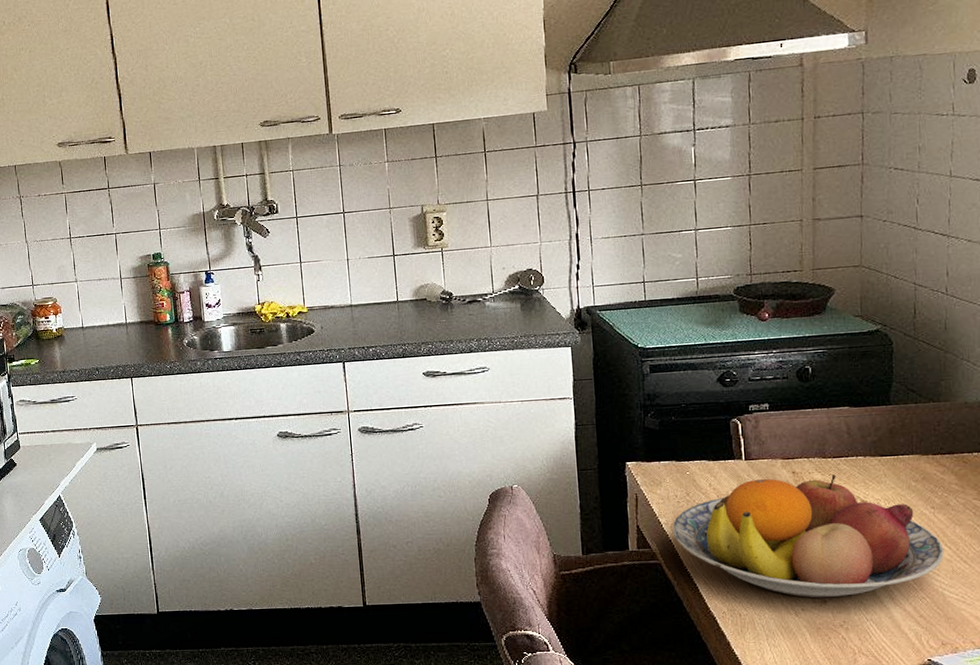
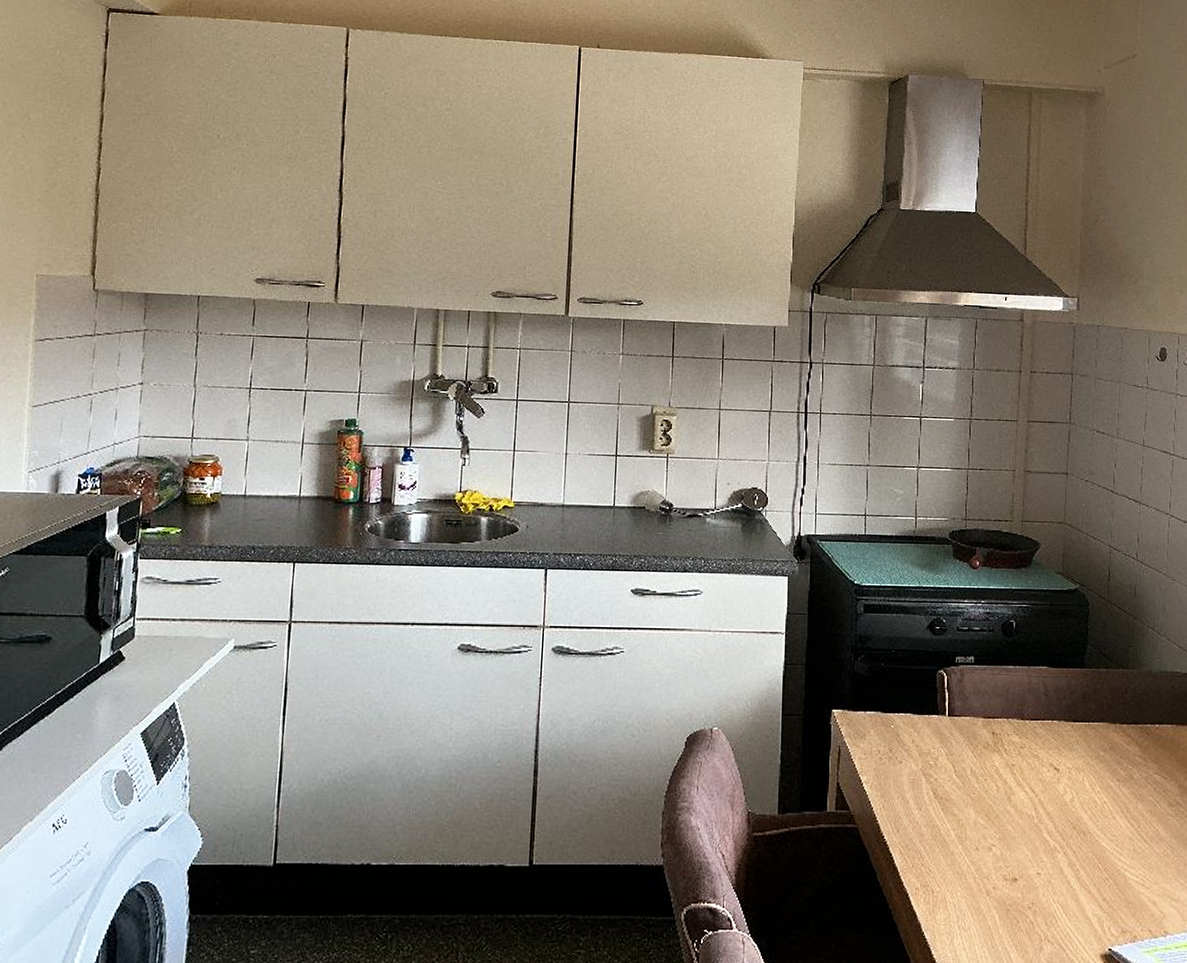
fruit bowl: present [672,474,944,598] -> none [872,737,1127,876]

